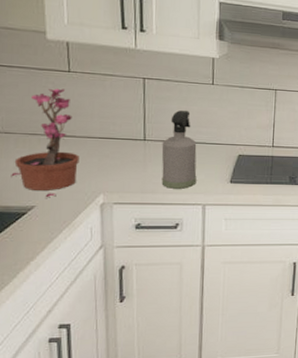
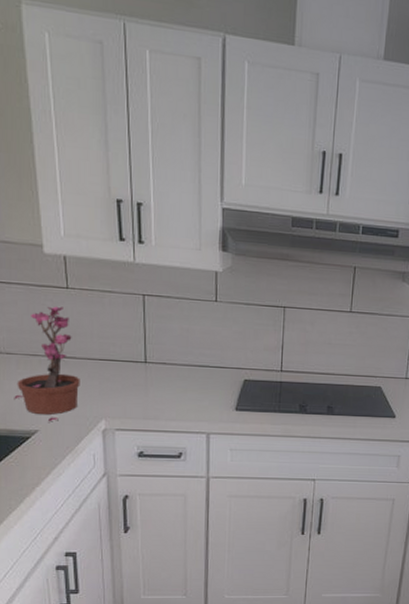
spray bottle: present [161,110,197,189] -> none [163,330,200,416]

